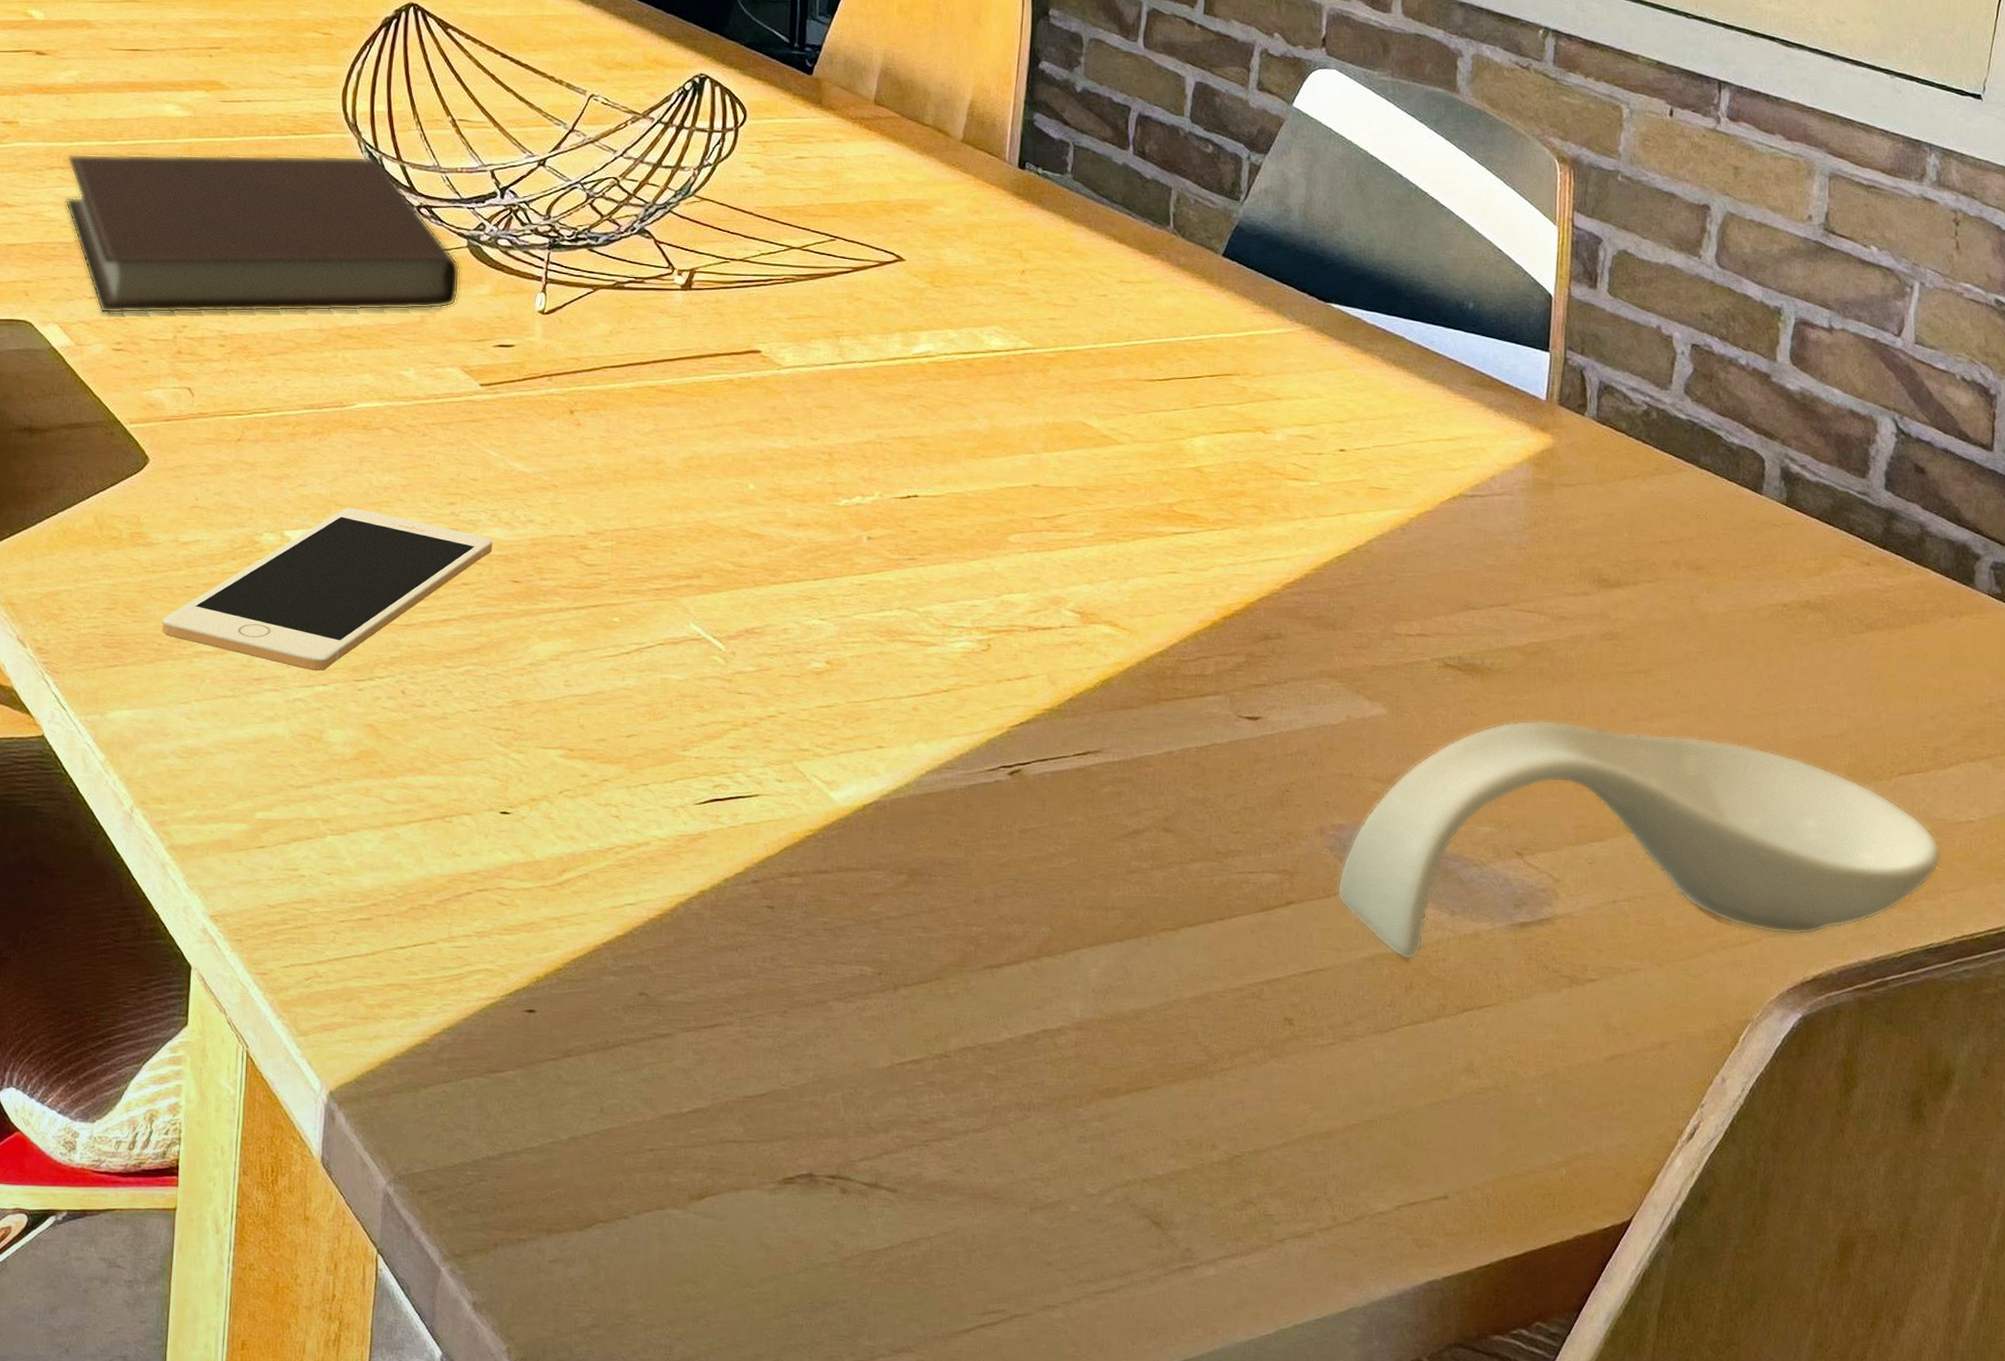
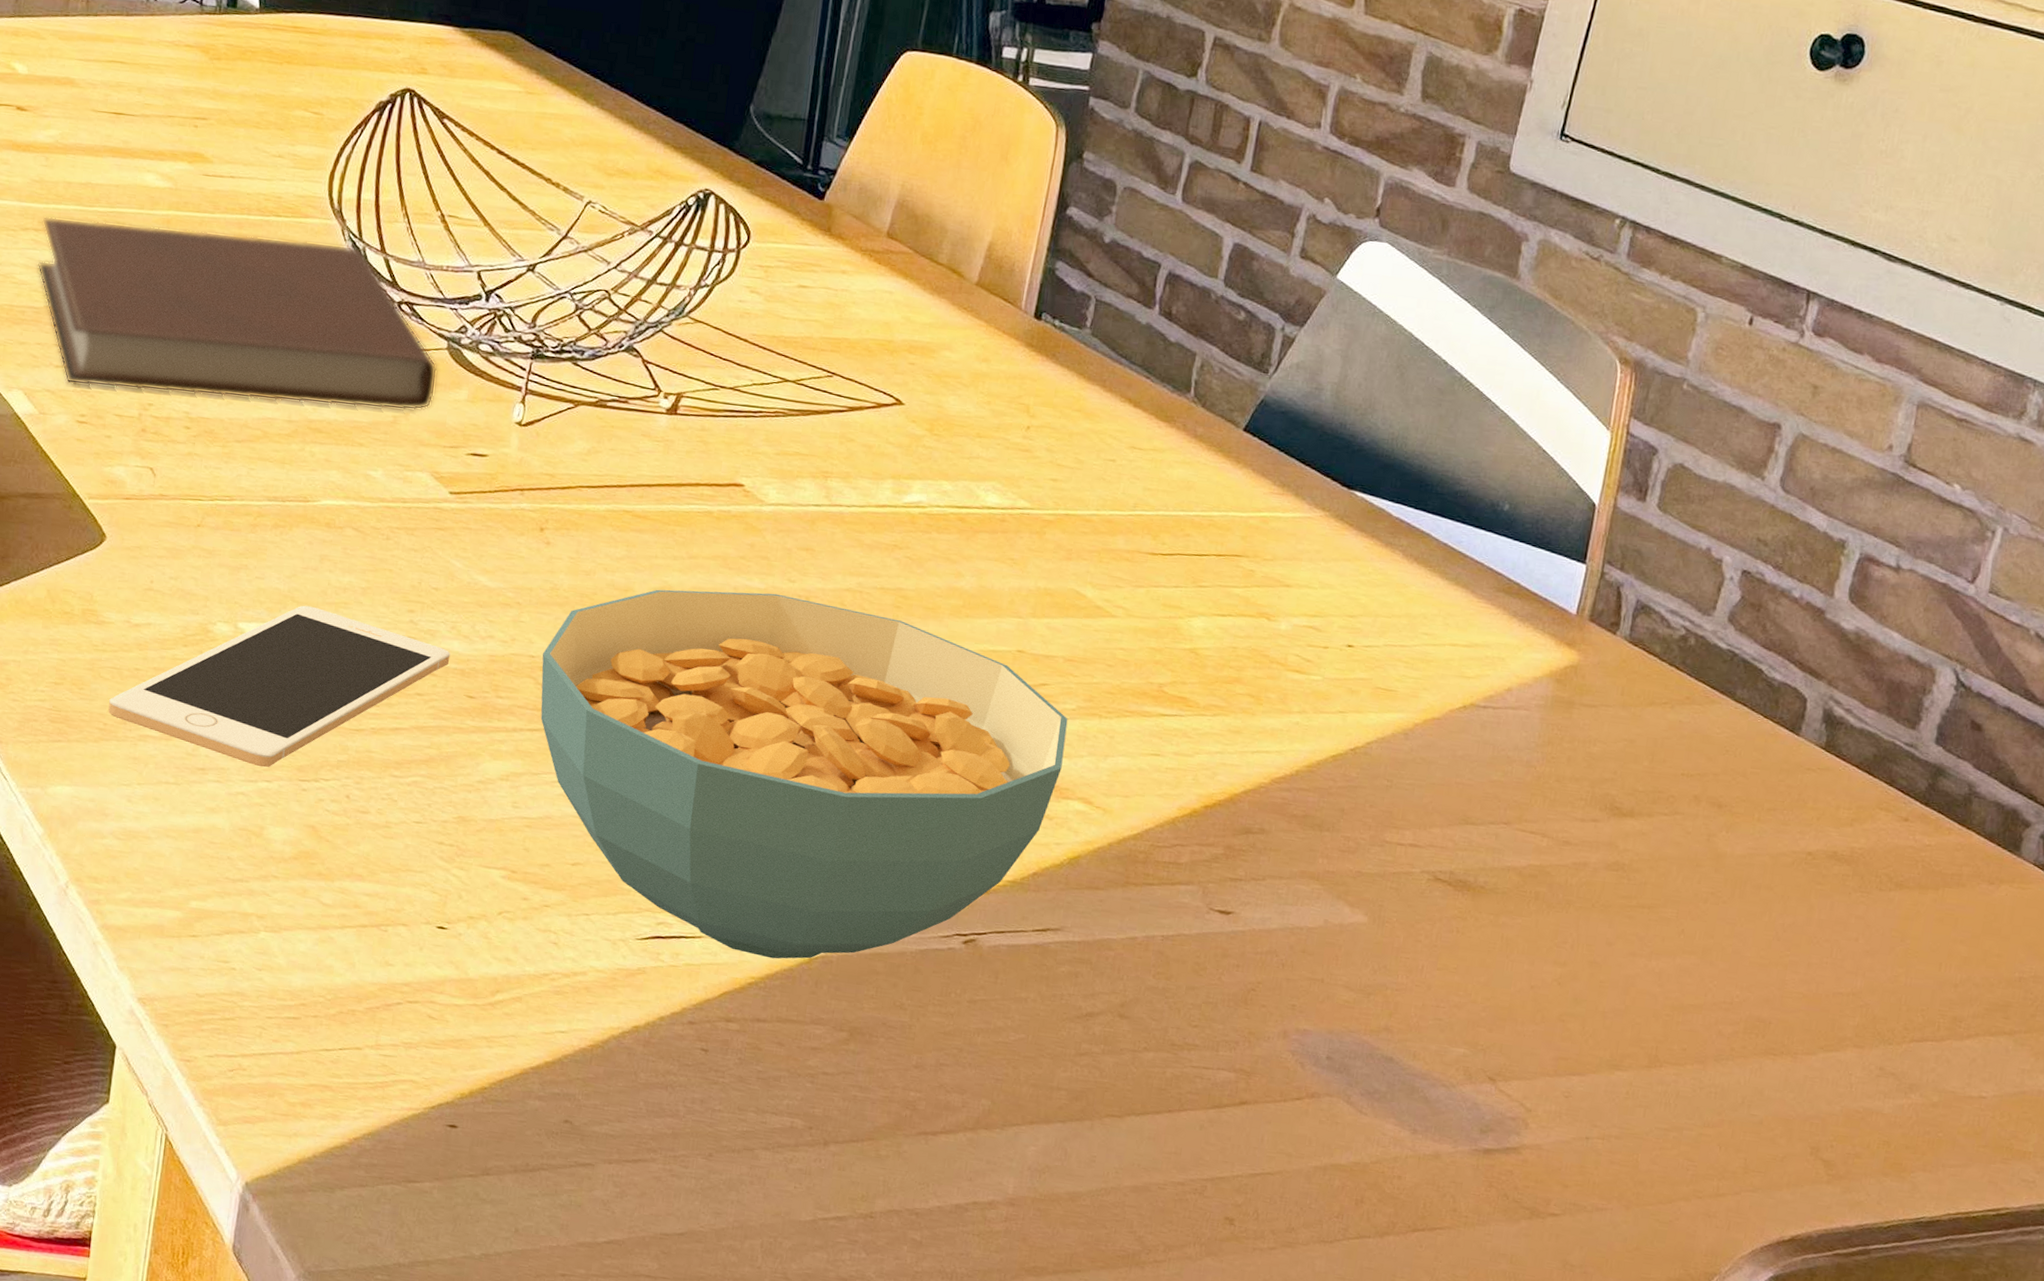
cereal bowl: none [581,452,1087,810] -> present [540,589,1068,959]
spoon rest: present [1336,720,1941,960] -> none [1293,943,1947,1194]

